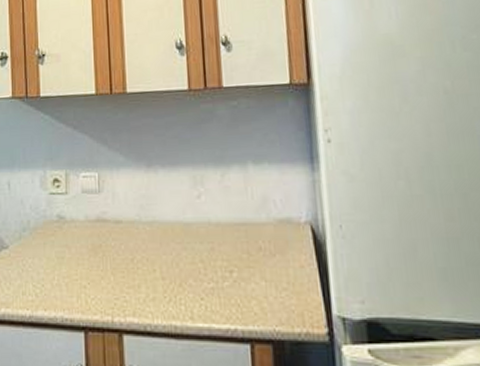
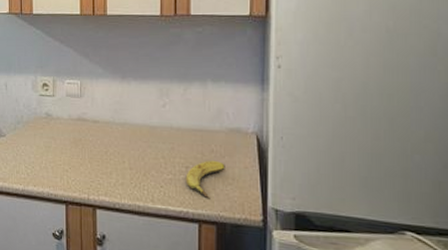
banana: none [230,261,277,311] -> present [185,161,225,199]

